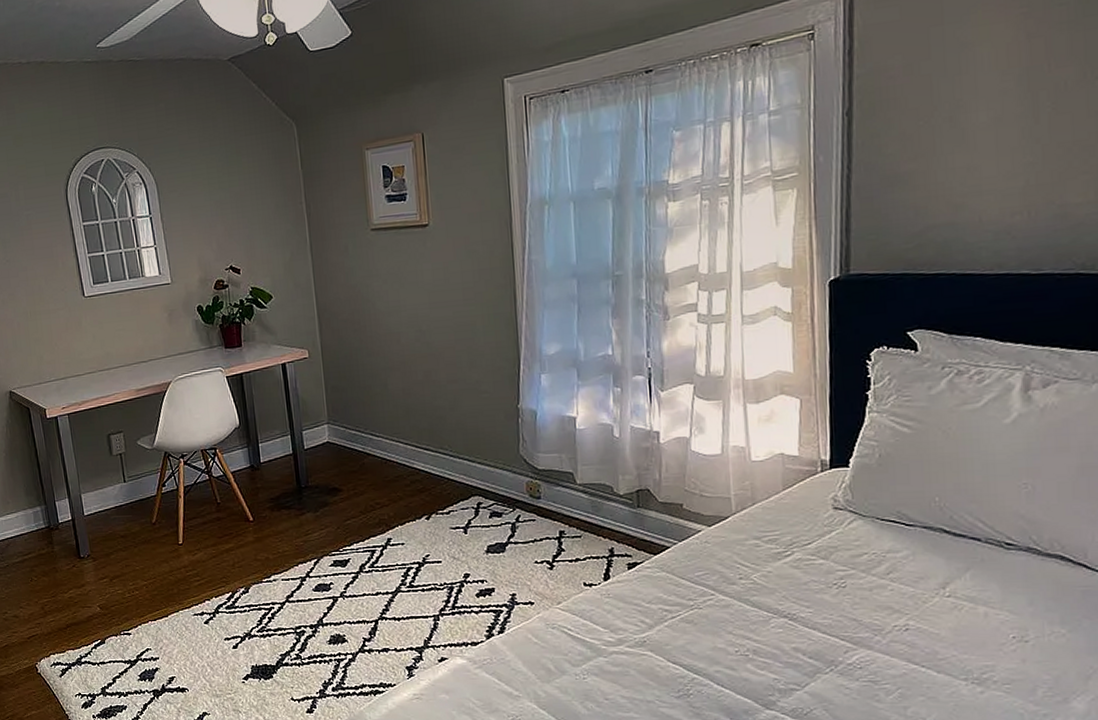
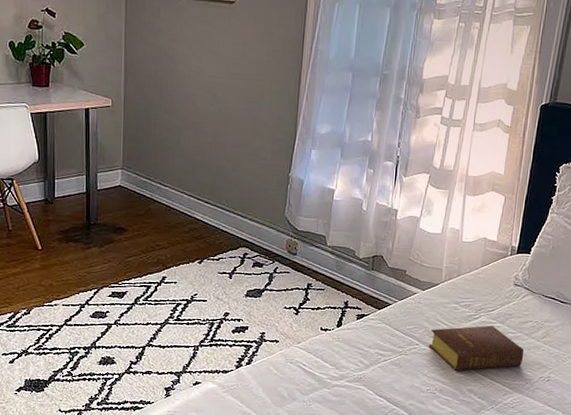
bible: none [728,563,865,625] -> present [429,325,524,371]

